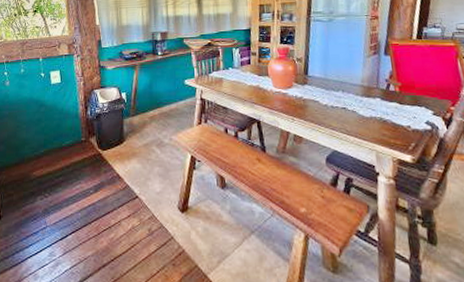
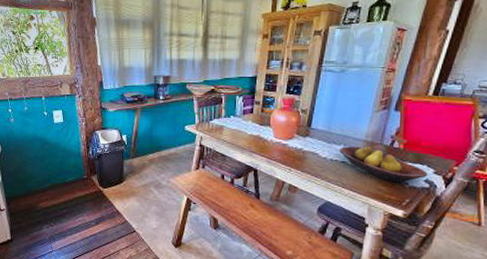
fruit bowl: none [338,90,428,127] -> present [339,146,428,183]

